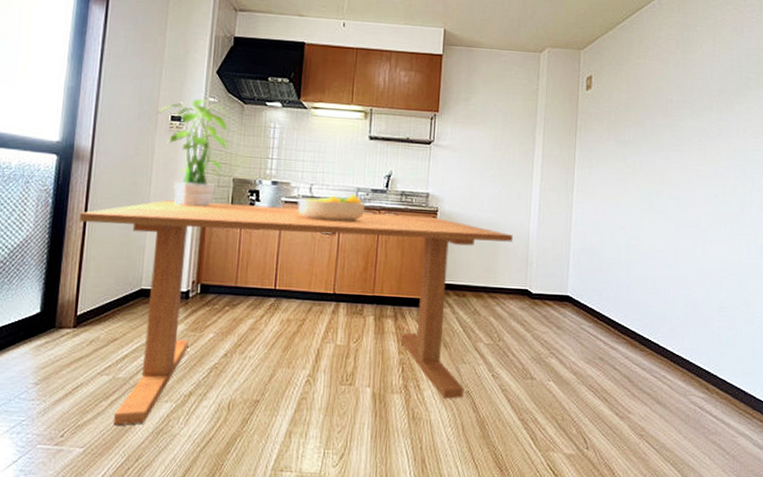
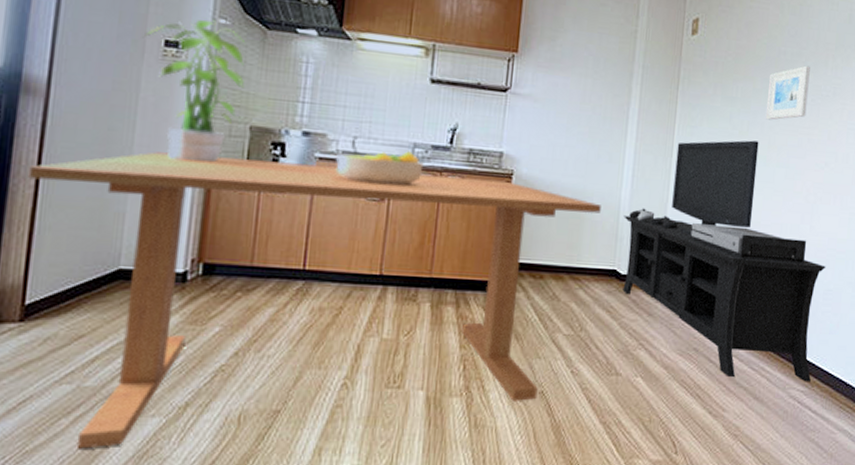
media console: none [533,177,720,390] -> present [622,140,827,382]
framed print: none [656,111,696,159] -> present [765,65,810,120]

